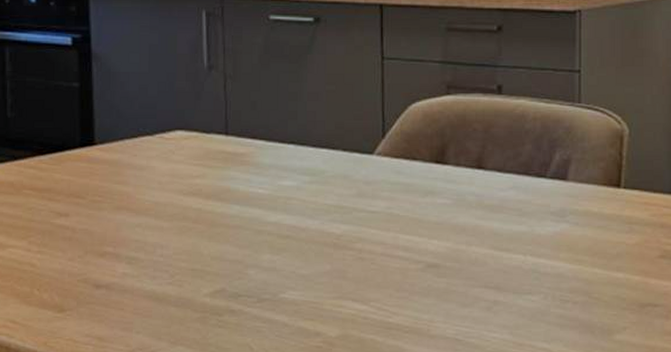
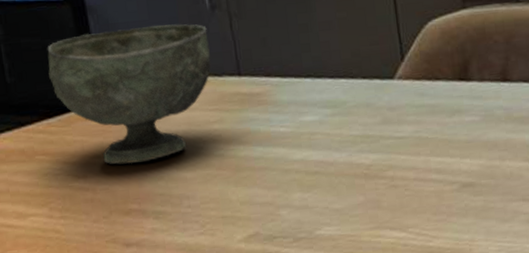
bowl: none [47,78,202,208] -> present [47,24,211,165]

